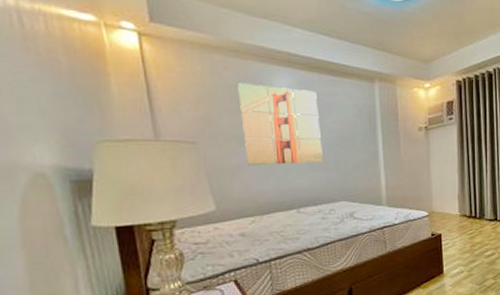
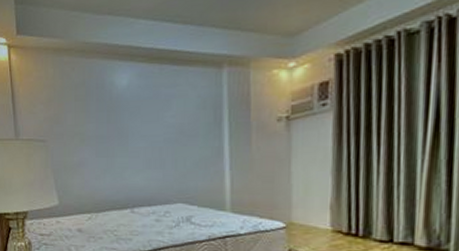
wall art: present [237,83,323,166] -> none [82,81,160,163]

